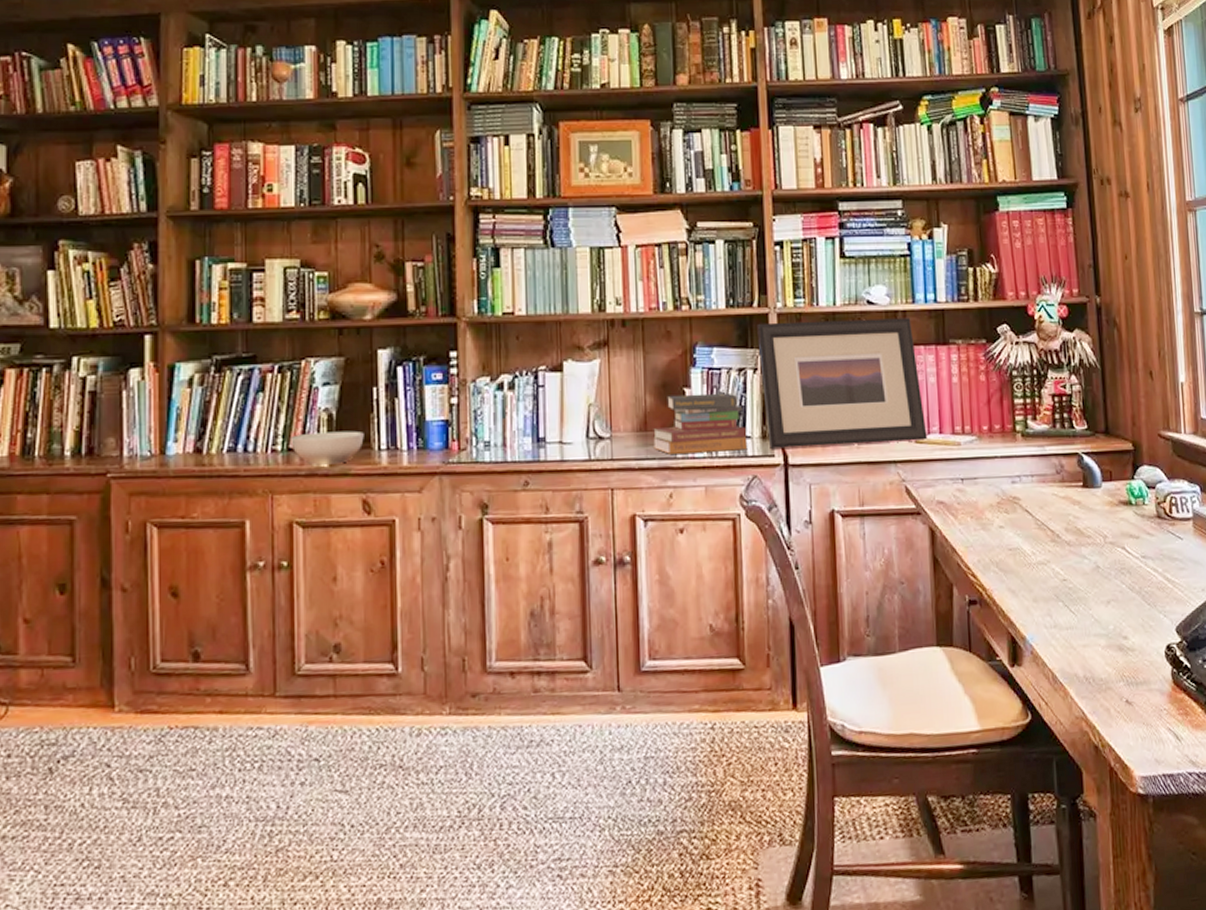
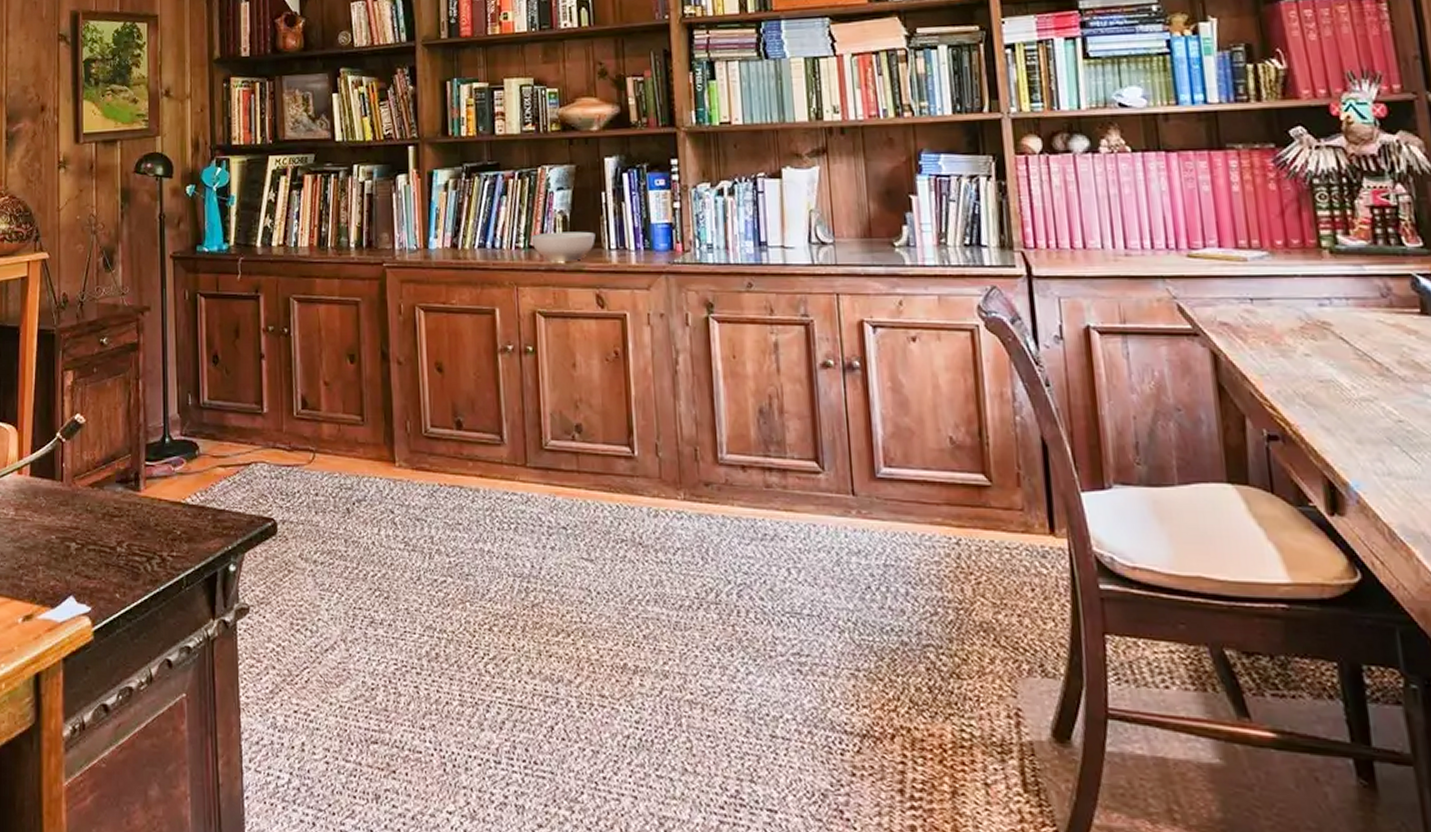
books: present [653,392,747,454] -> none [878,200,983,261]
picture frame: present [757,318,928,449] -> none [988,121,1203,259]

